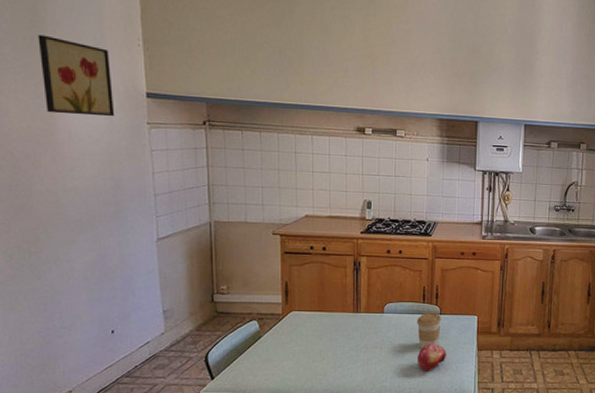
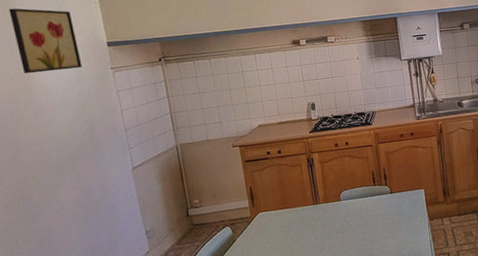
coffee cup: present [416,312,441,348] -> none [370,192,394,227]
fruit: present [418,344,446,372] -> none [376,220,402,248]

